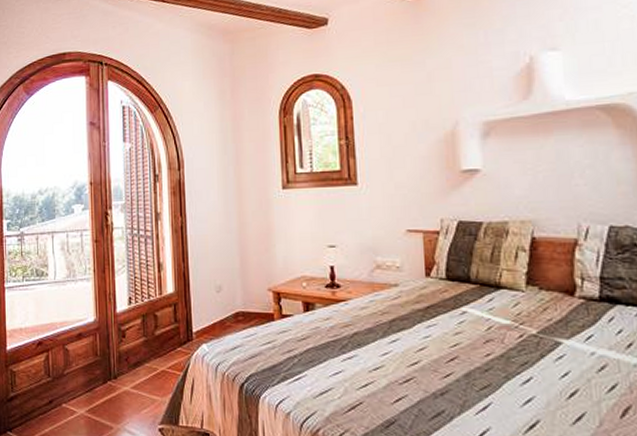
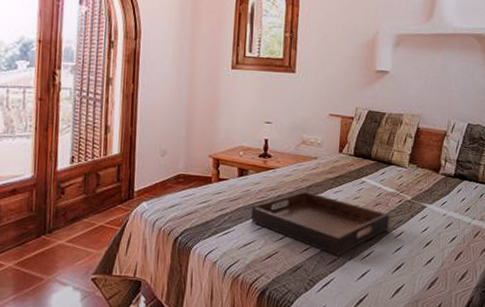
serving tray: none [323,326,510,410] -> present [250,191,390,257]

